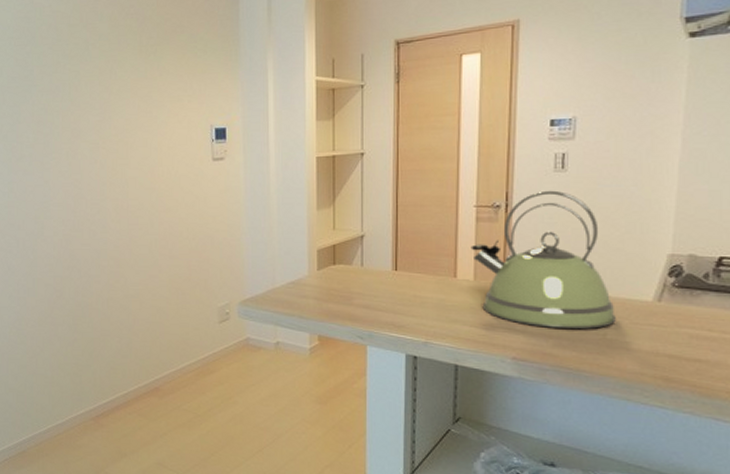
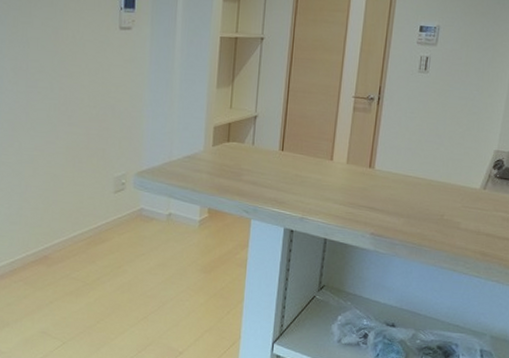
kettle: present [471,190,616,330] -> none [346,88,452,210]

